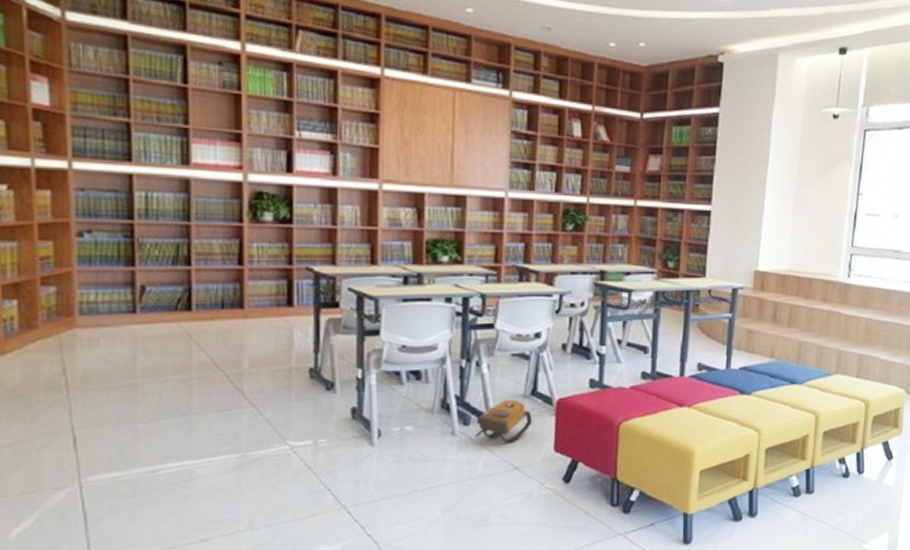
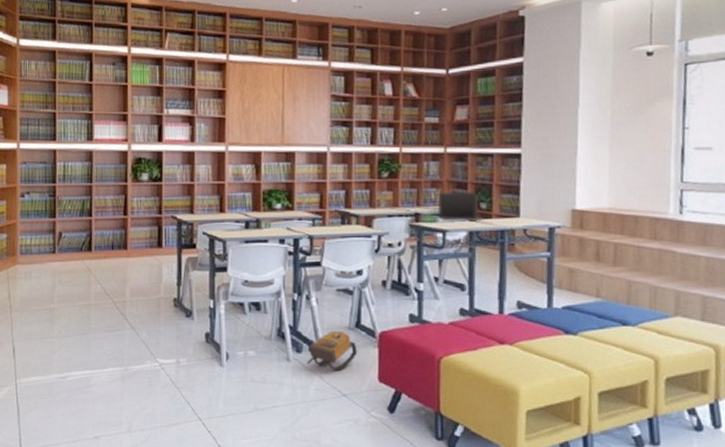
laptop computer: none [625,248,670,281] -> present [438,191,483,222]

